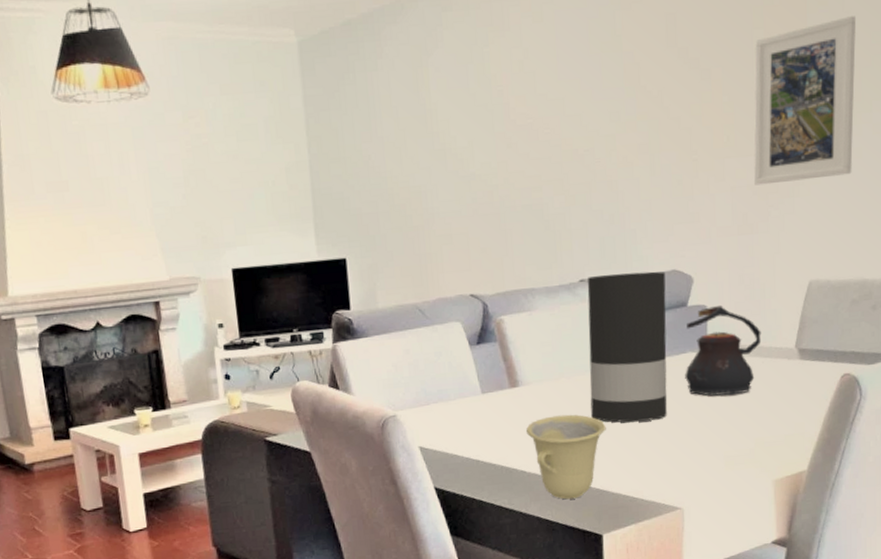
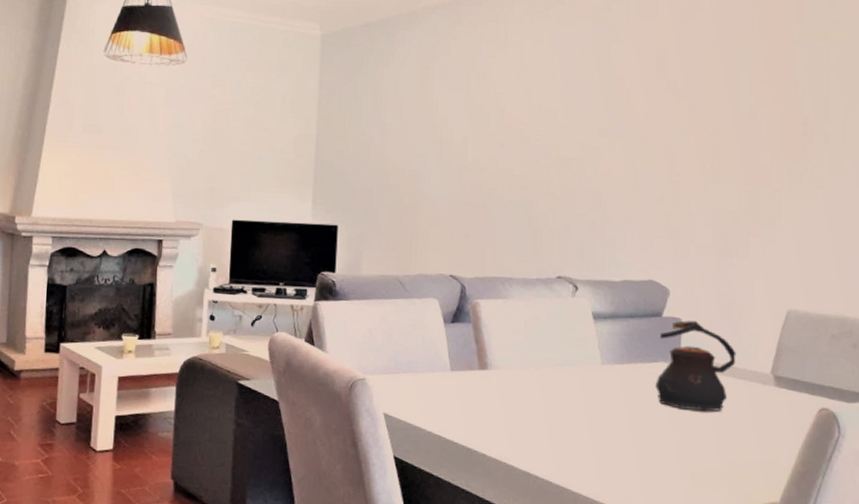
cup: present [526,414,606,500] -> none [491,403,572,492]
vase: present [587,271,667,423] -> none [558,274,642,424]
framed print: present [754,16,856,186] -> none [736,72,840,214]

